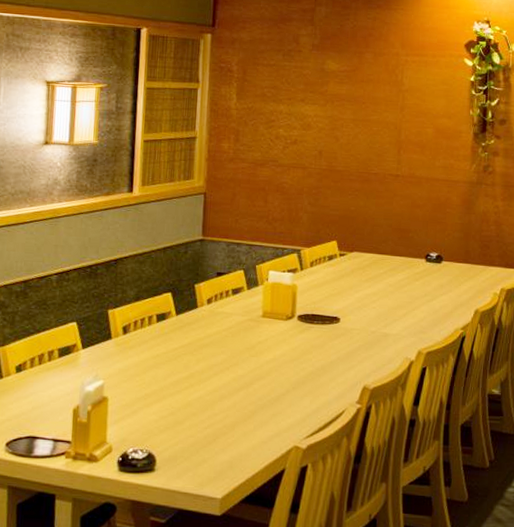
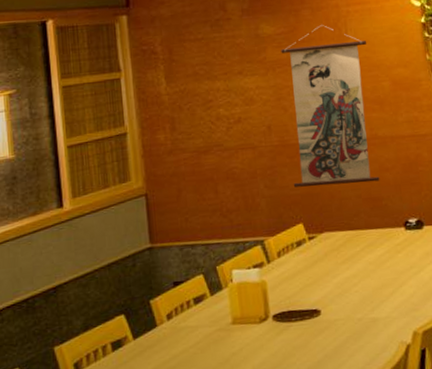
wall scroll: none [333,69,419,215] -> present [281,25,380,187]

